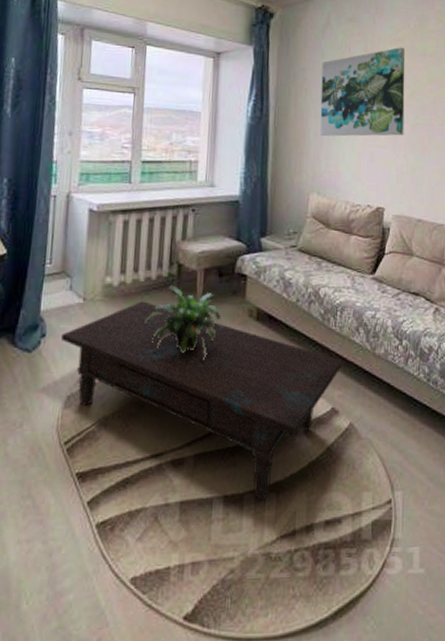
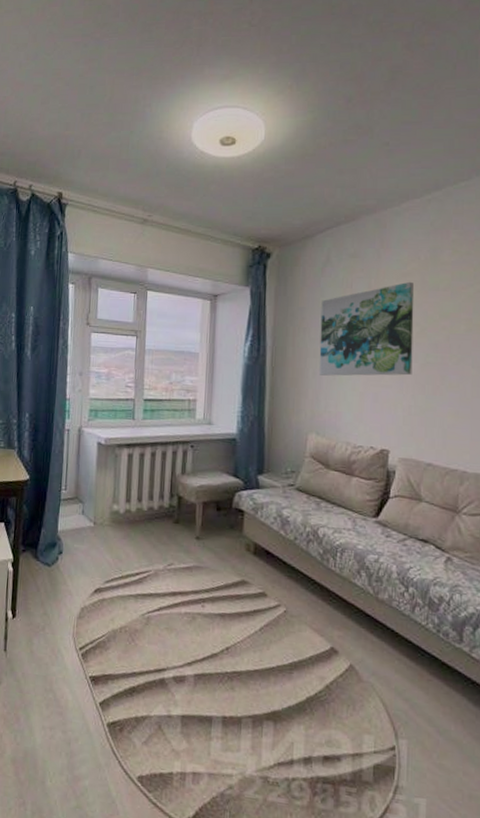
coffee table: present [61,301,342,502] -> none [76,528,342,728]
potted plant: present [143,285,222,362] -> none [147,515,220,589]

